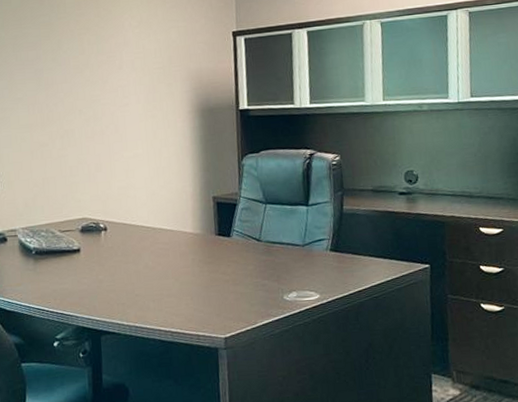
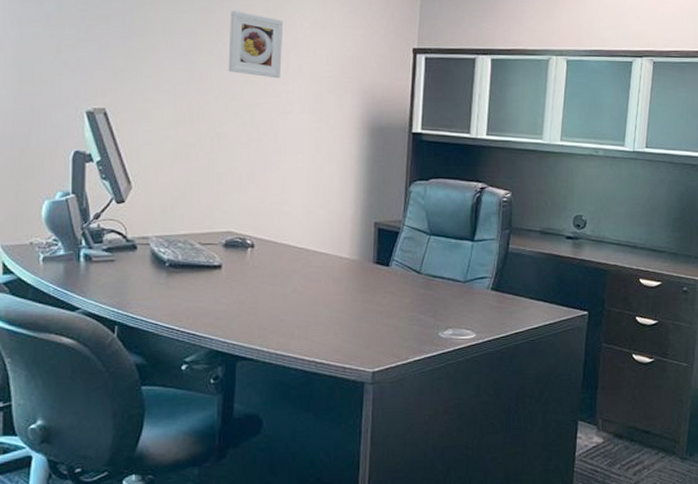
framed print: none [67,20,116,76] -> present [228,10,284,79]

